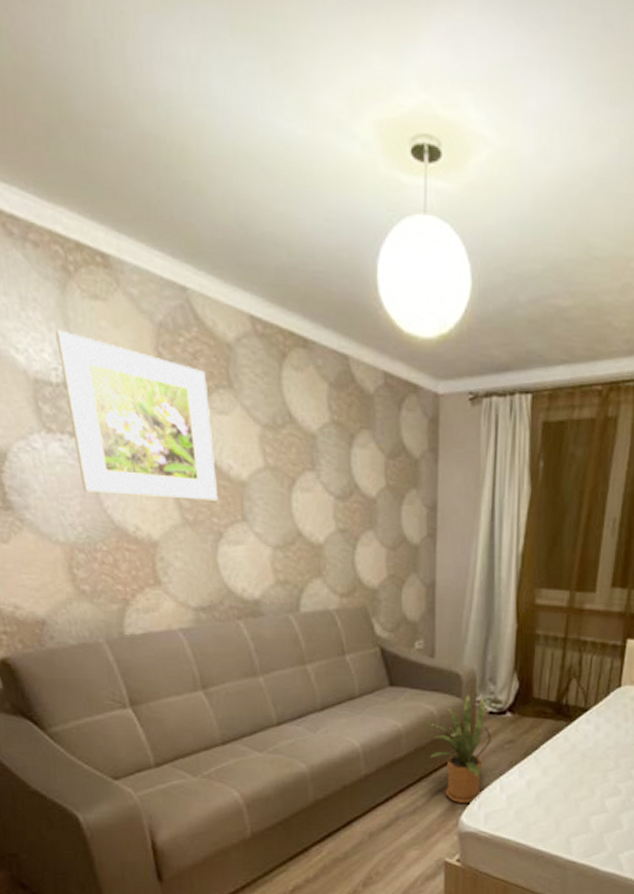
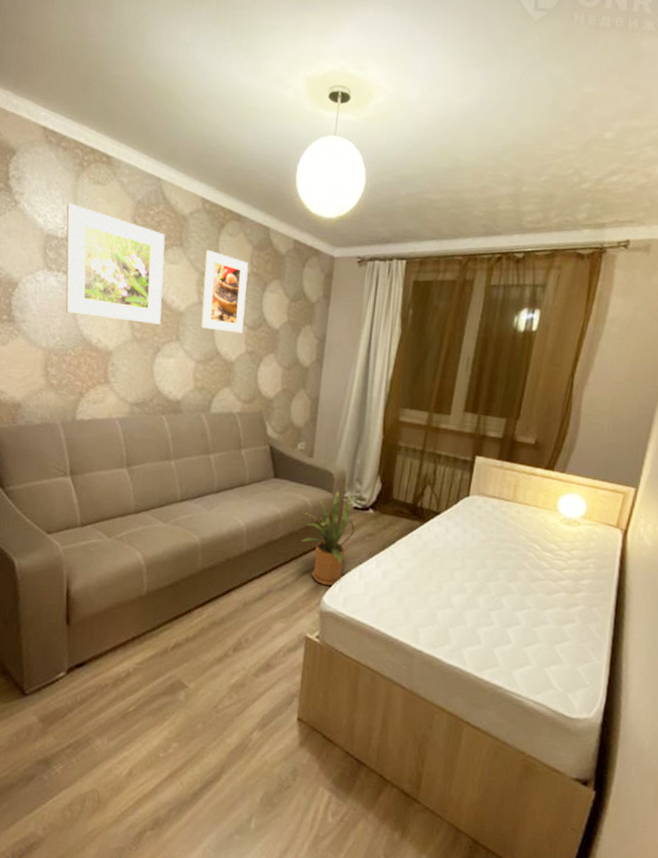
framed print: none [266,392,329,506] -> present [201,250,249,334]

